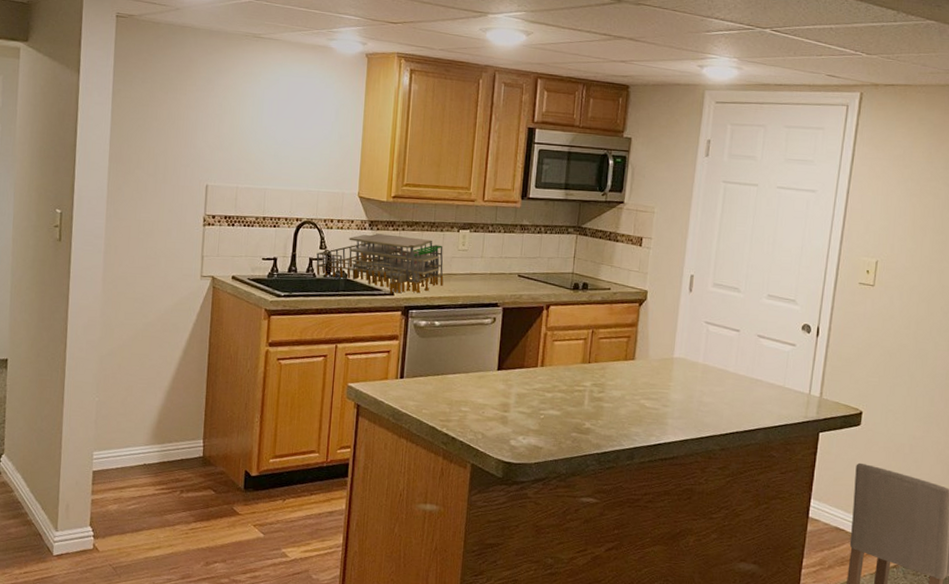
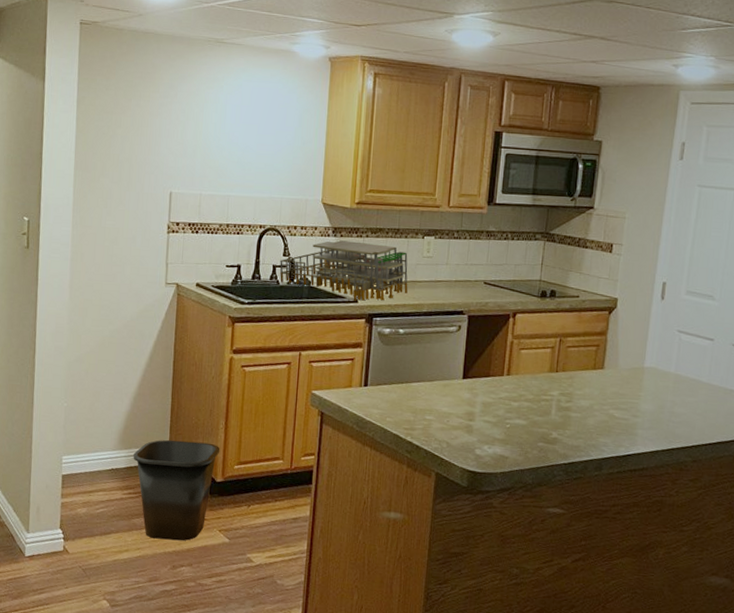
waste bin: none [166,433,256,537] -> present [133,439,220,541]

